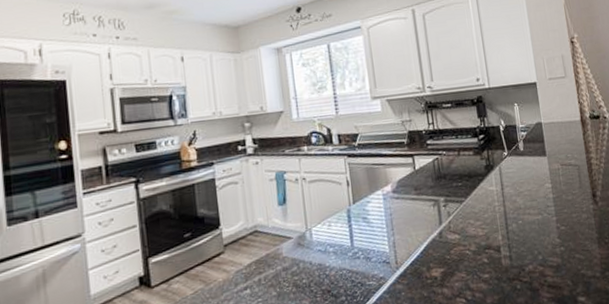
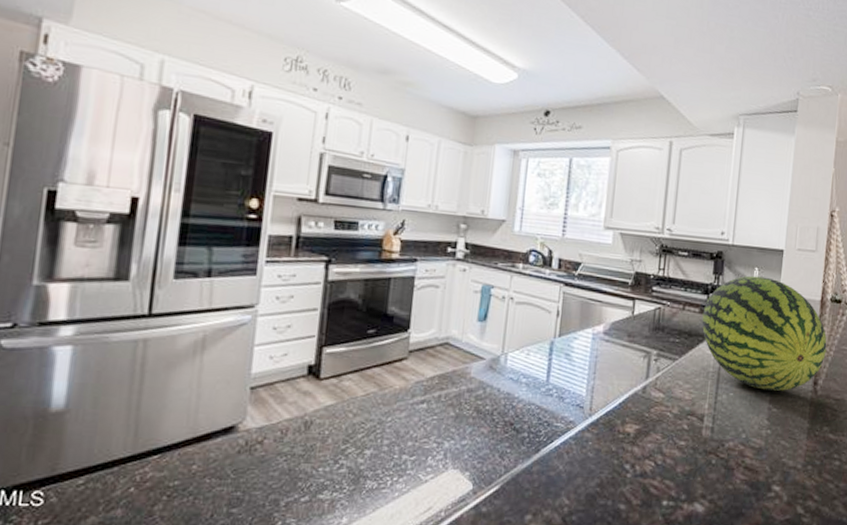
fruit: none [477,109,597,212] -> present [702,275,827,391]

